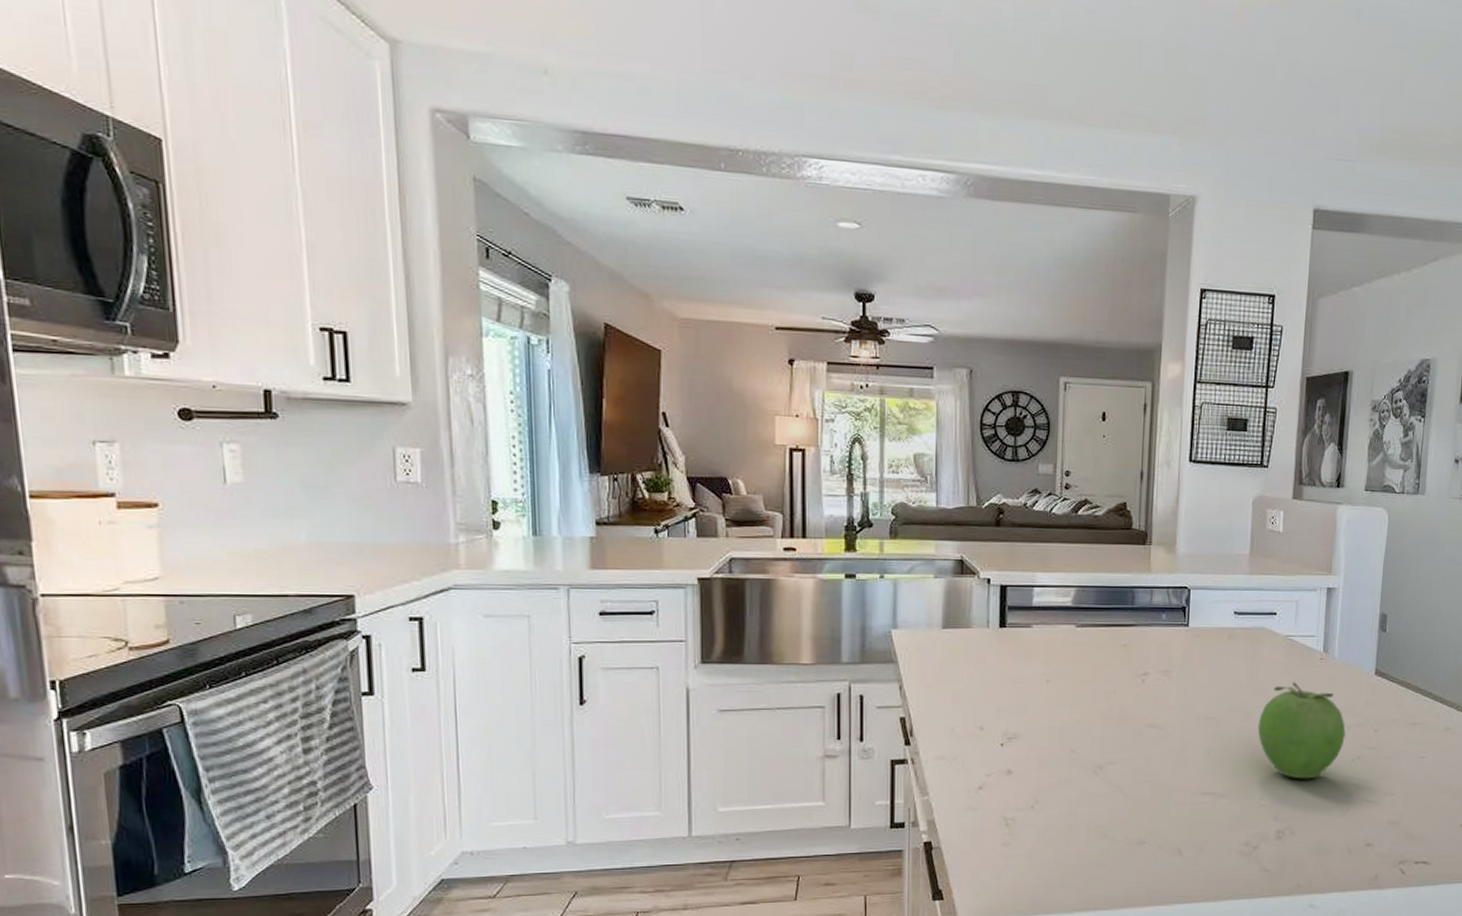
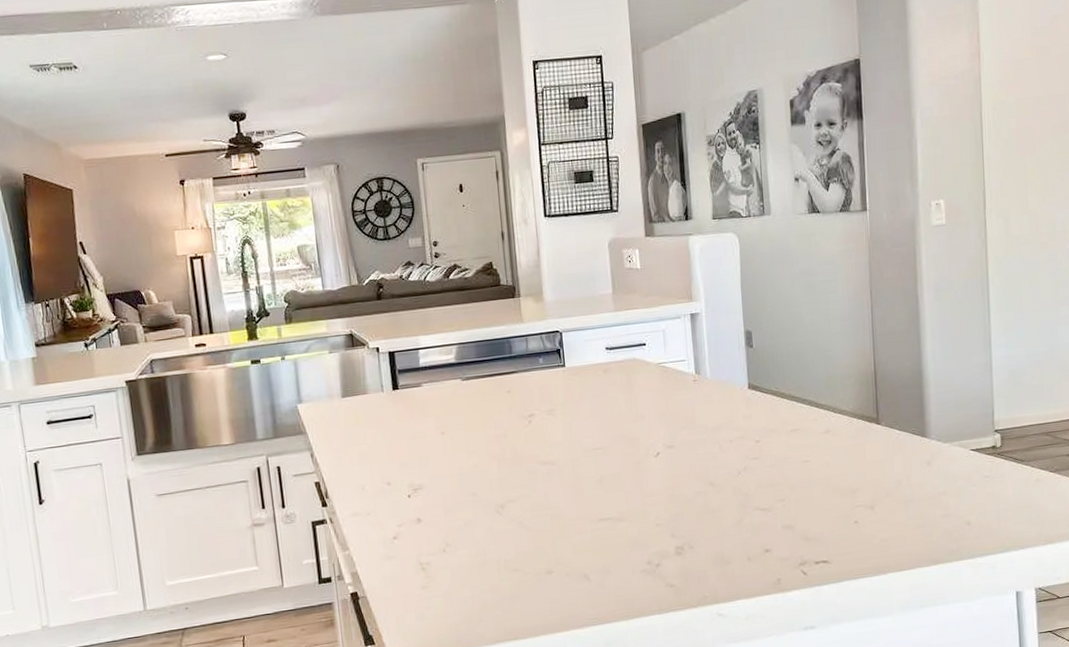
fruit: present [1257,682,1346,779] -> none [643,405,729,496]

